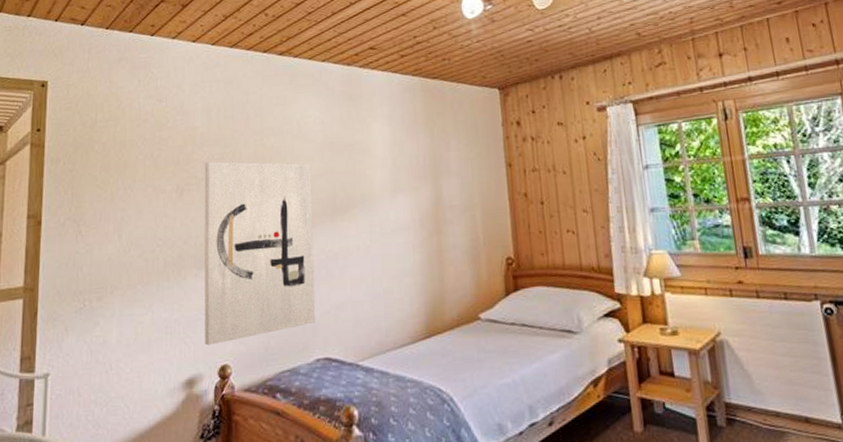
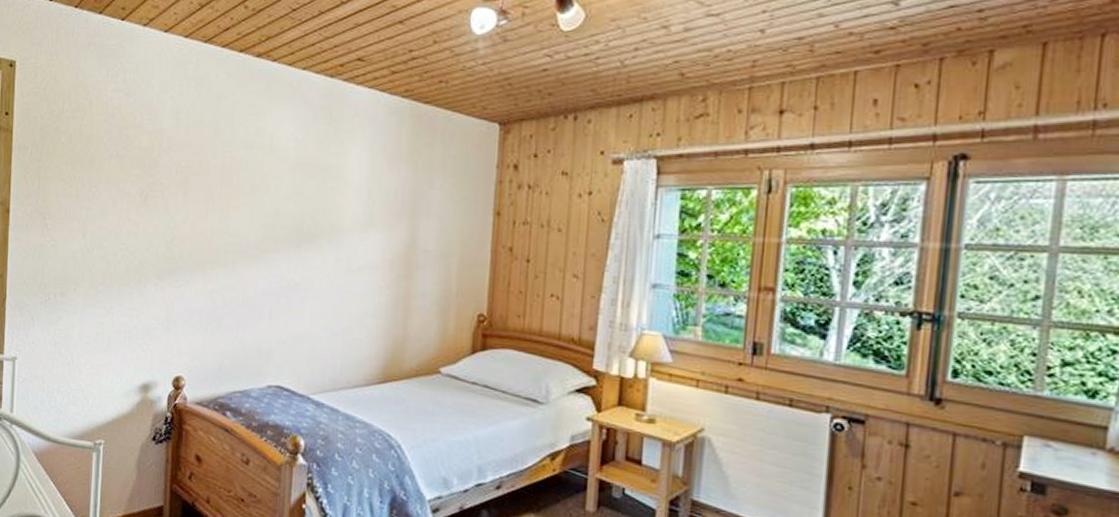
wall art: present [204,161,316,346] -> none [161,168,280,356]

